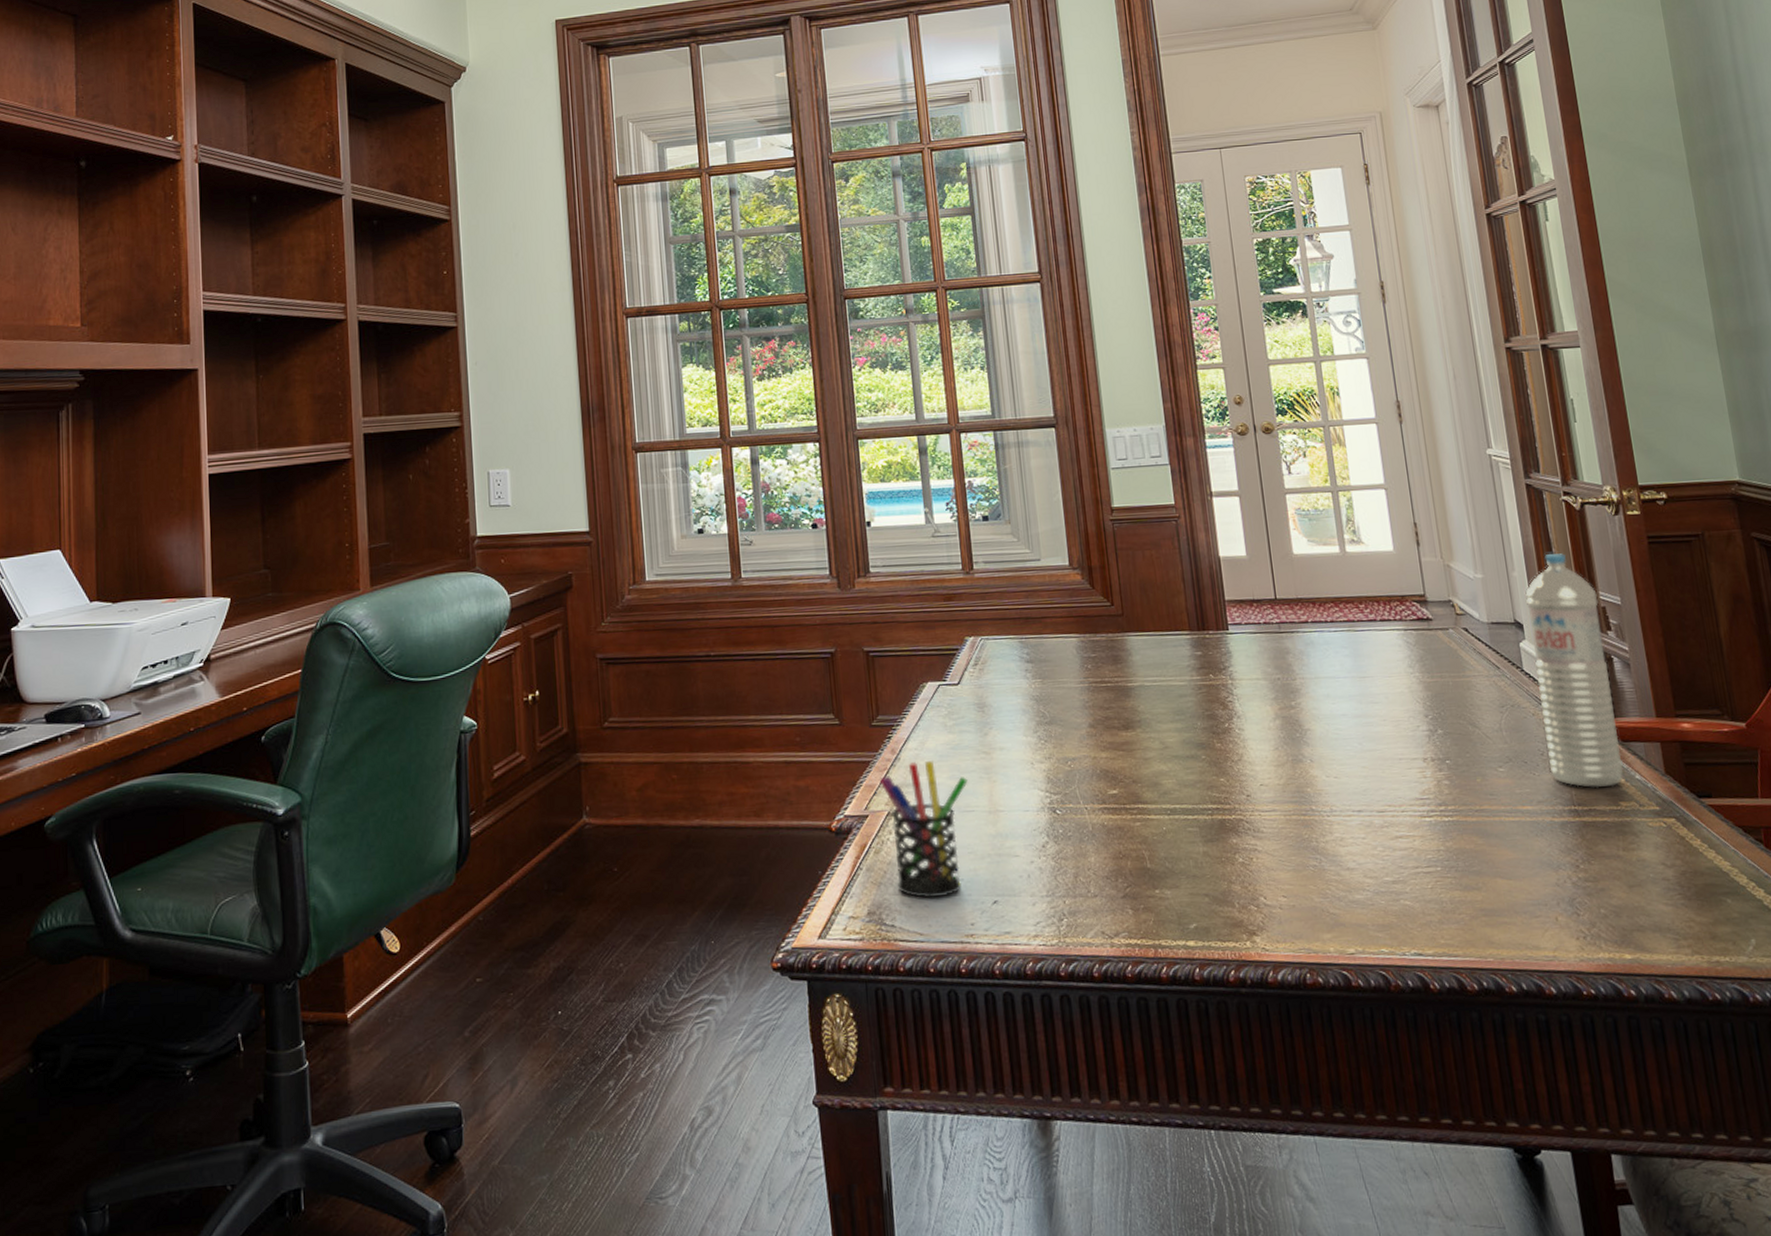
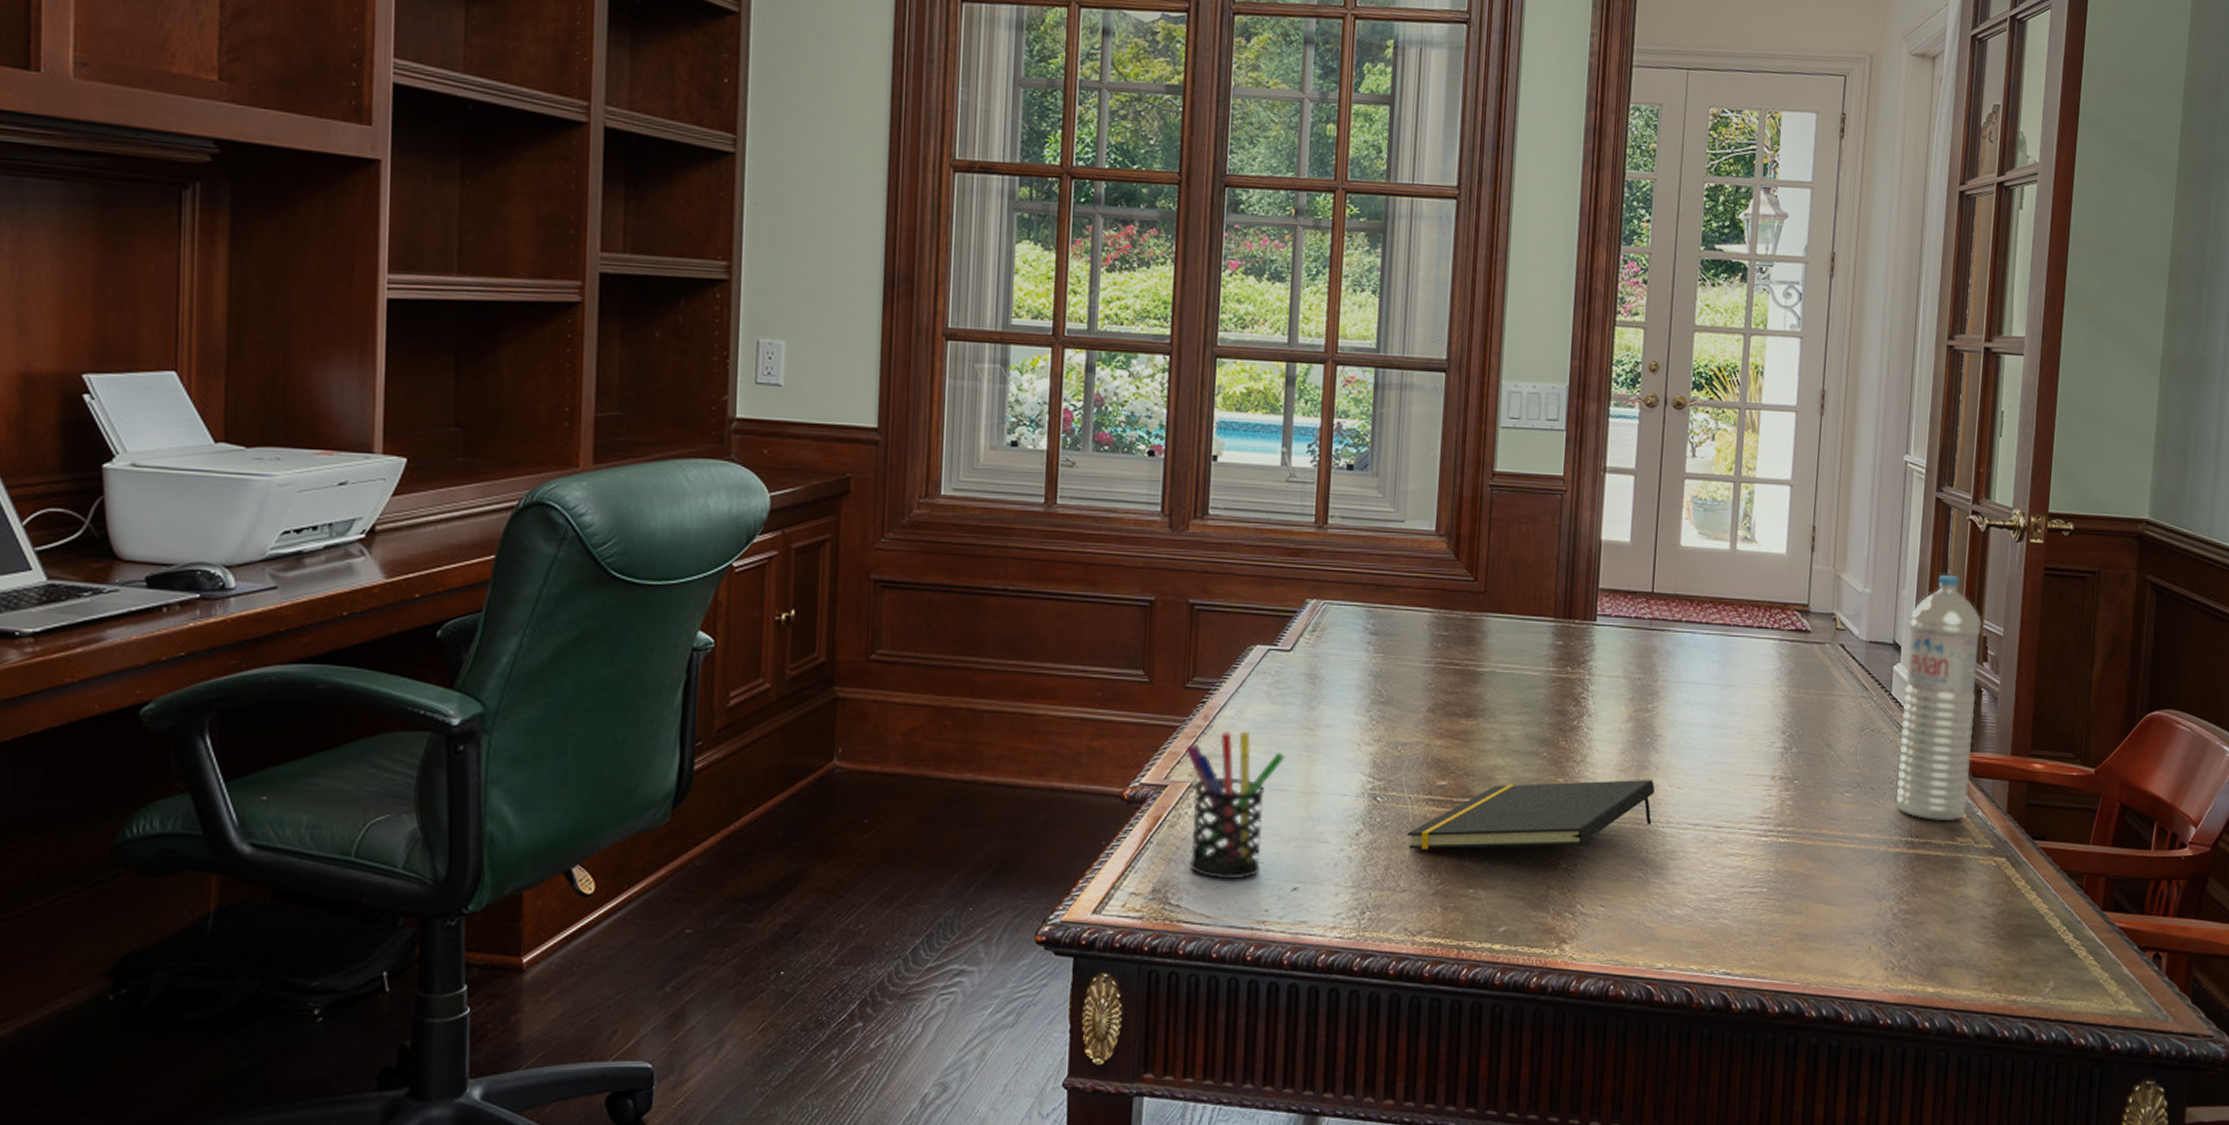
notepad: none [1089,772,1317,856] -> present [1407,780,1655,849]

